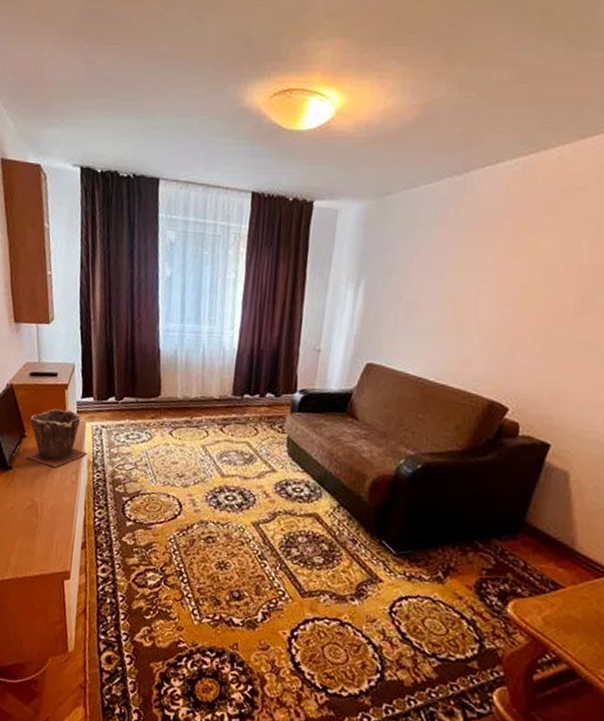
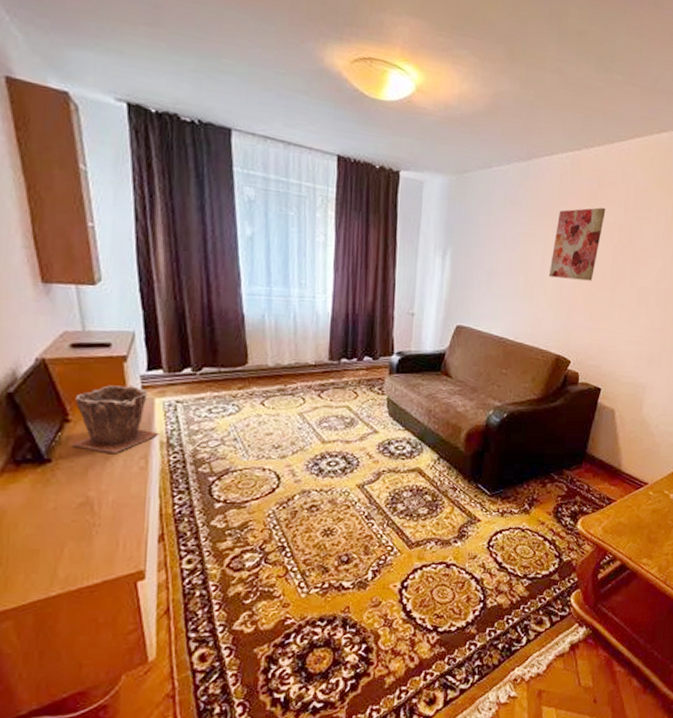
wall art: none [484,219,570,312] -> present [548,207,606,281]

